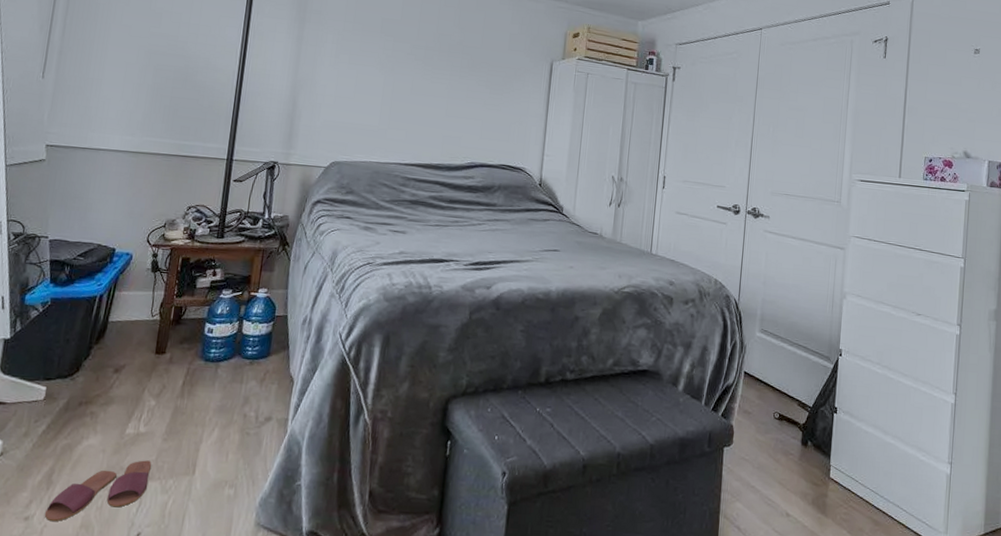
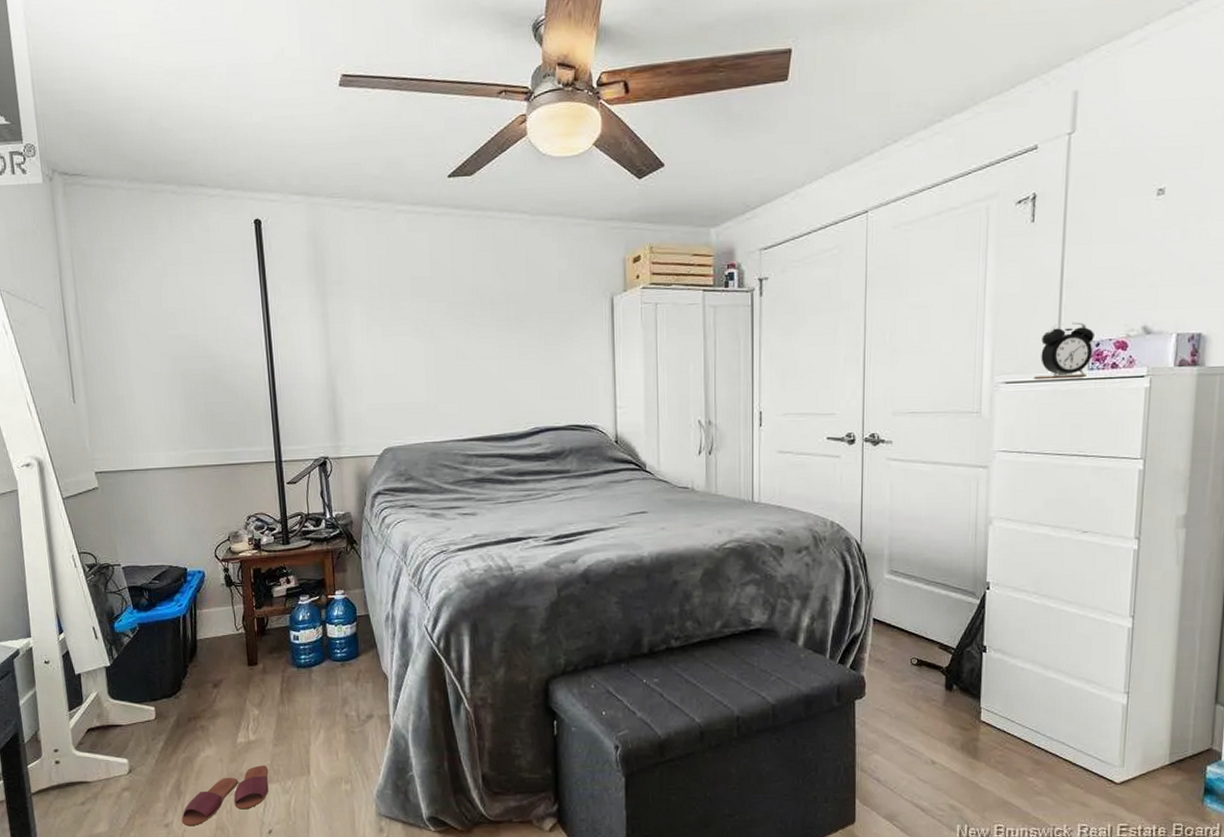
alarm clock: none [882,139,928,185] -> present [1034,322,1094,379]

